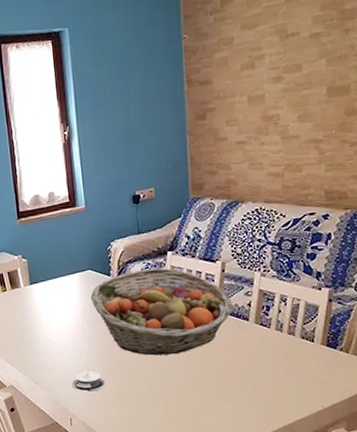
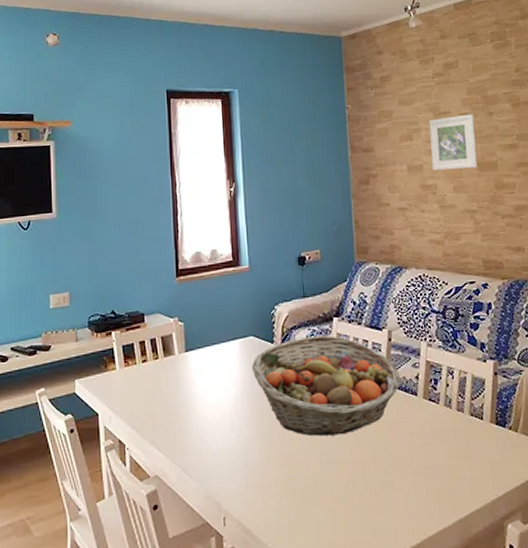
architectural model: present [71,371,106,392] -> none [227,455,266,482]
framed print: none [274,32,327,101] -> present [429,114,478,171]

